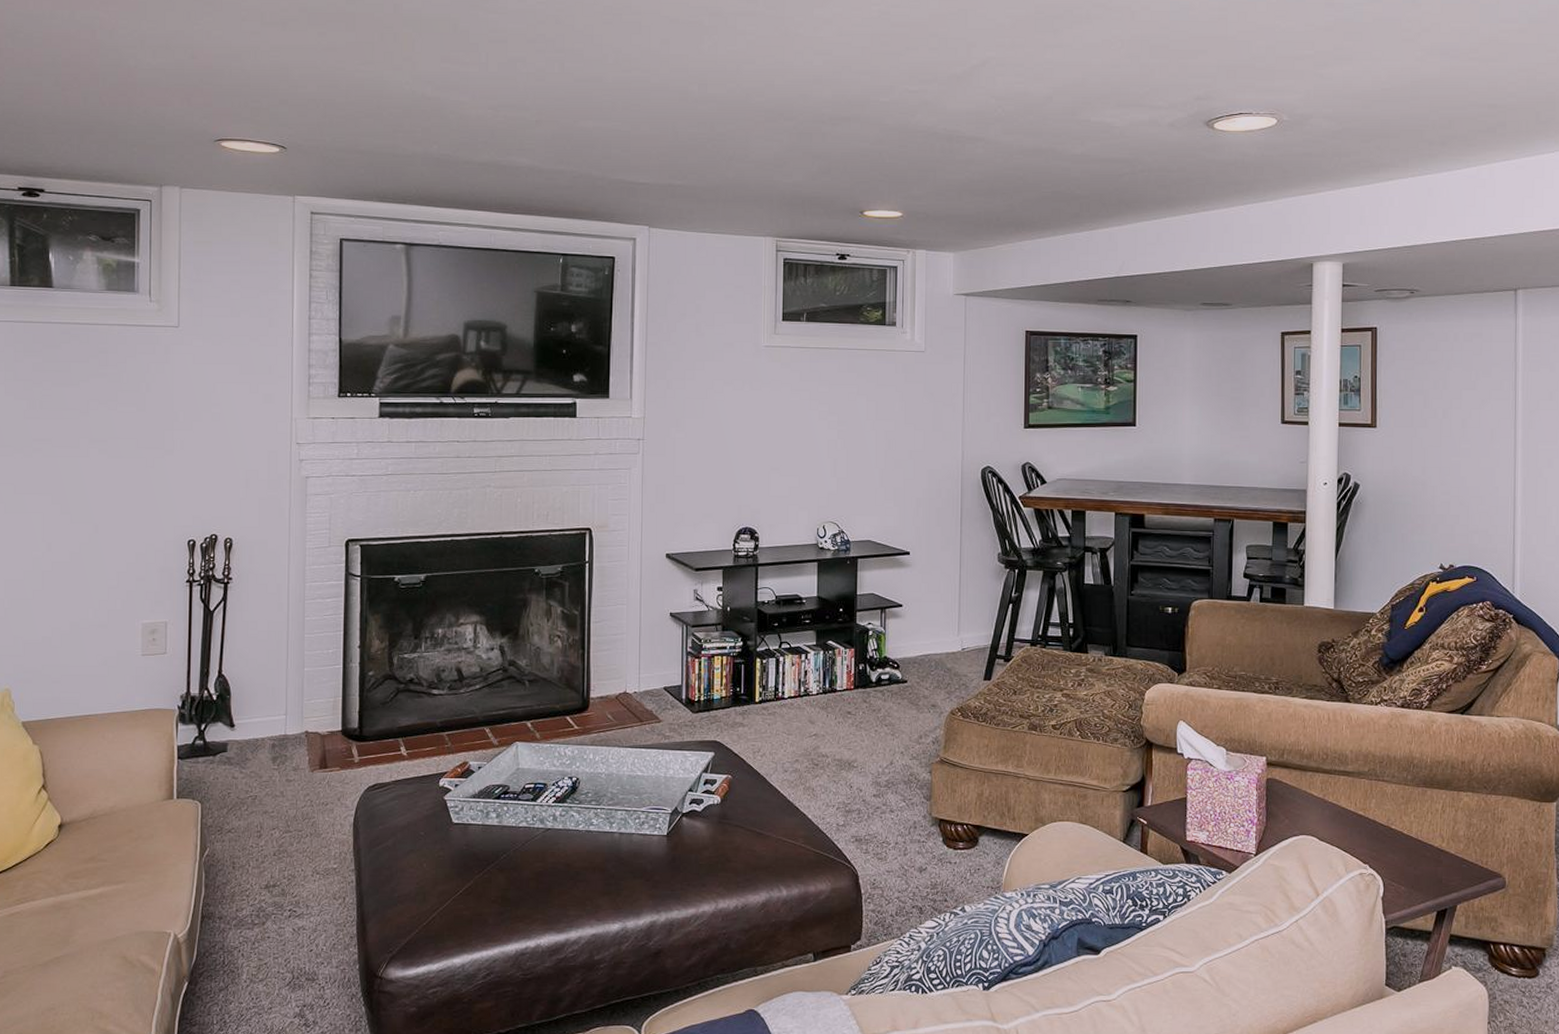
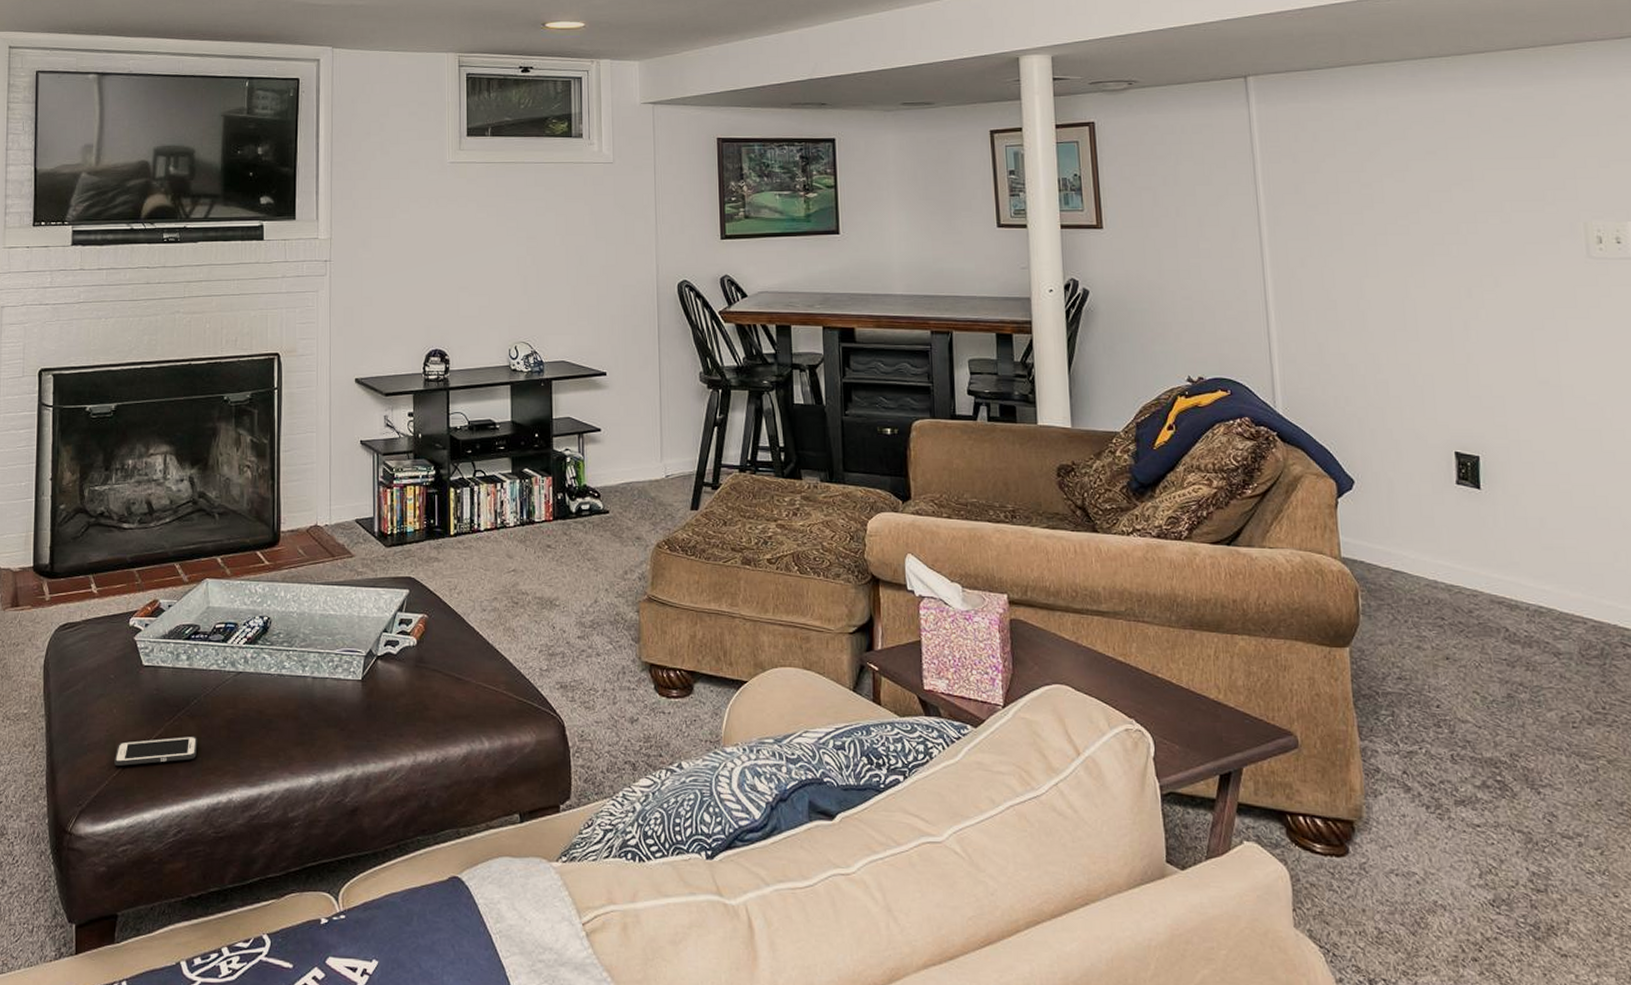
cell phone: none [424,887,507,915] -> present [114,736,198,766]

